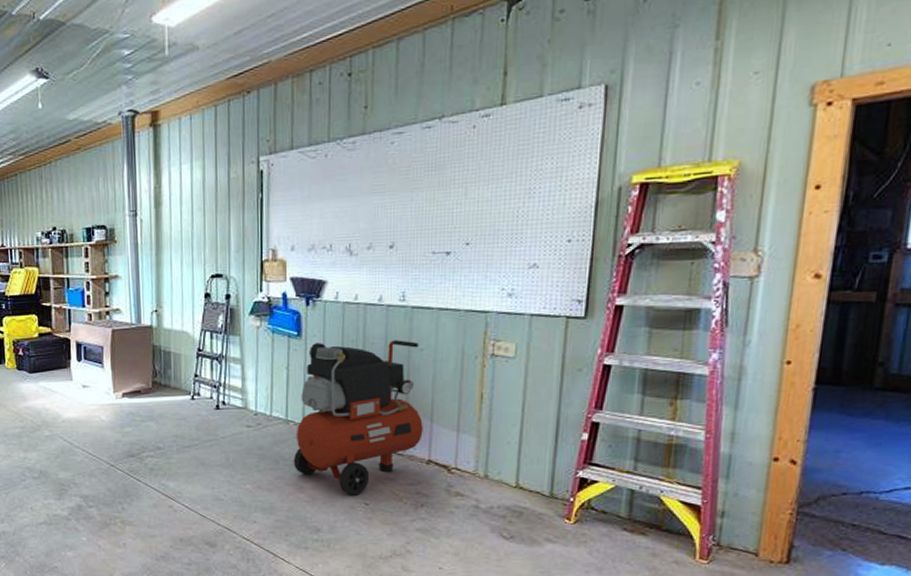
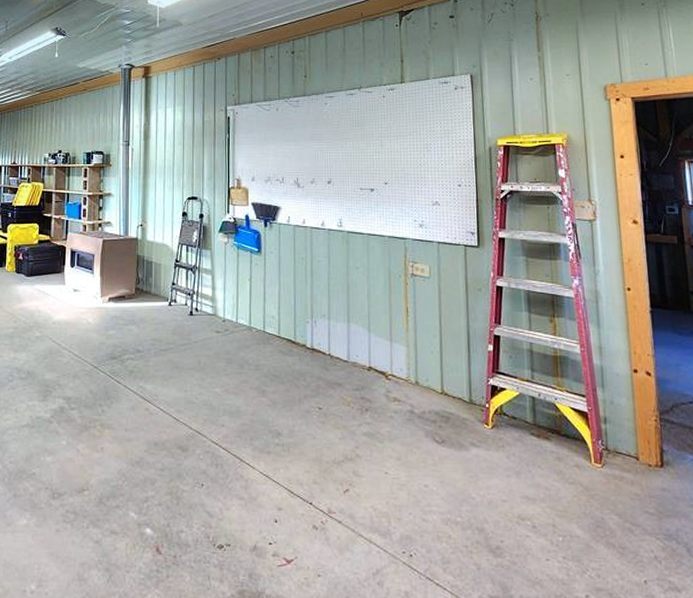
air compressor: present [293,340,423,496] -> none [256,259,363,400]

